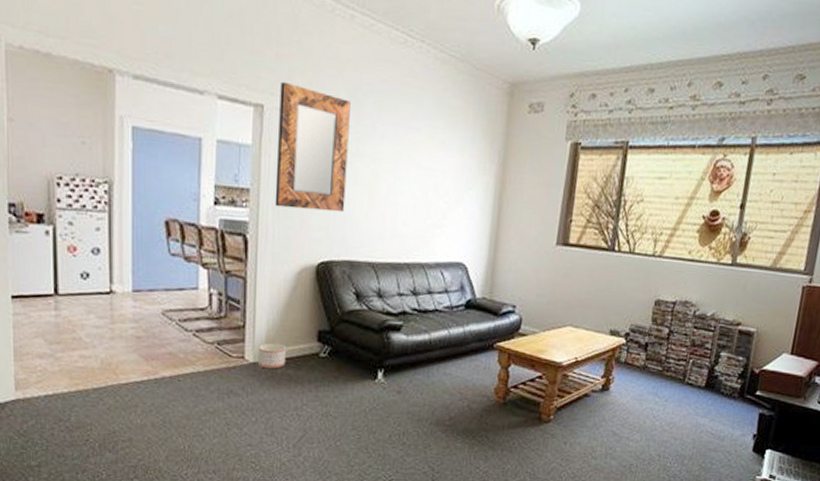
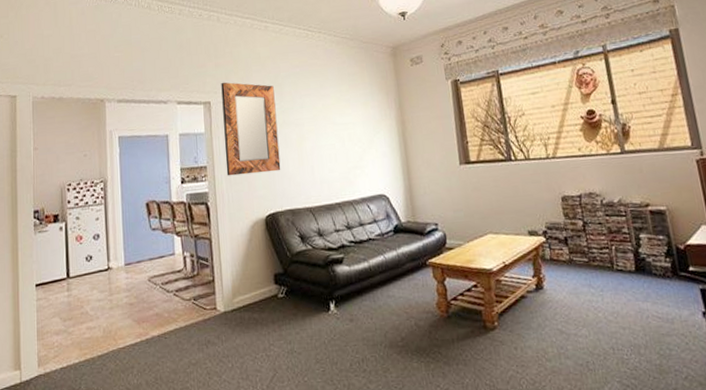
planter: present [258,343,286,370] -> none [227,291,250,316]

